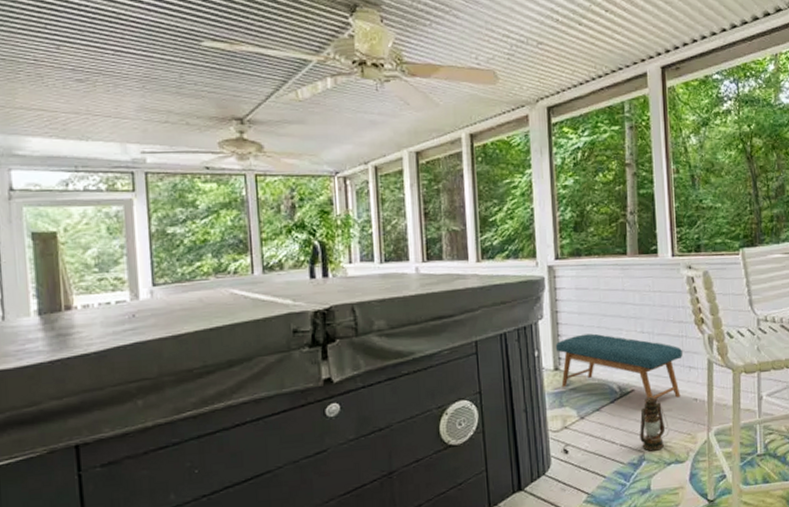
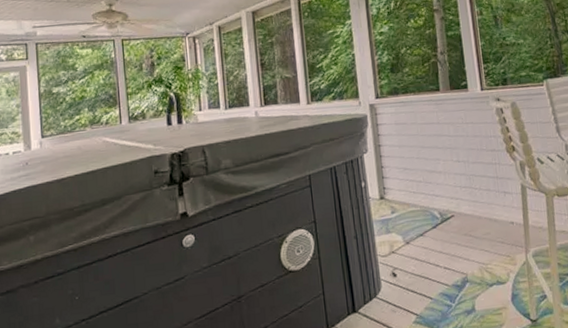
bench: present [555,333,683,399] -> none [379,164,498,224]
lantern: present [639,396,670,451] -> none [461,221,490,274]

